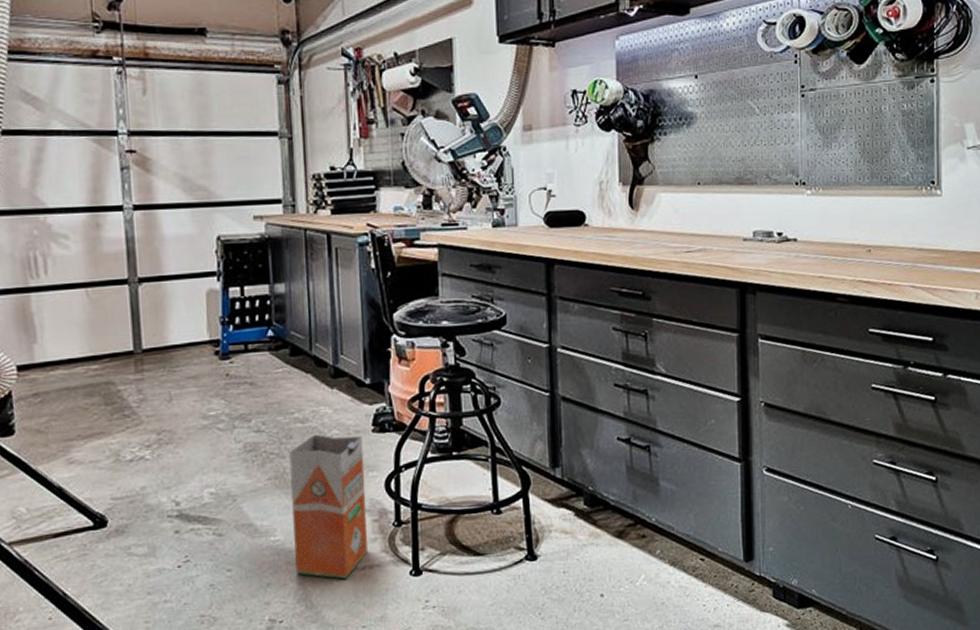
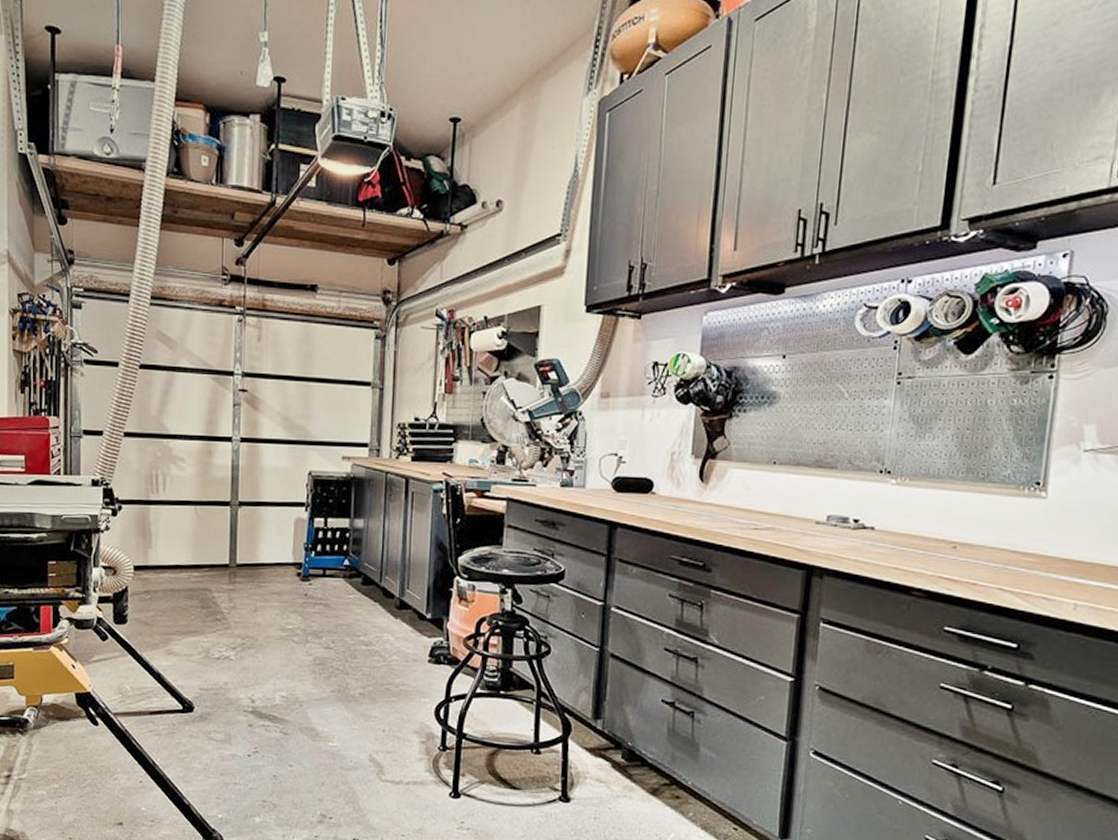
waste bin: present [289,433,368,579] -> none [348,657,419,790]

